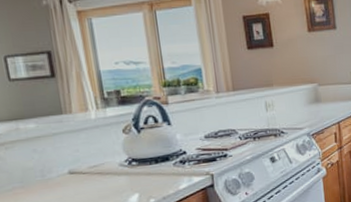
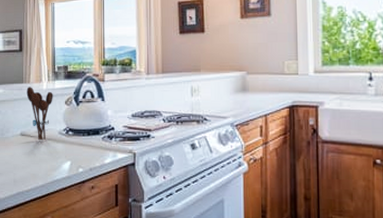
utensil holder: none [68,117,107,177] -> present [26,87,53,141]

